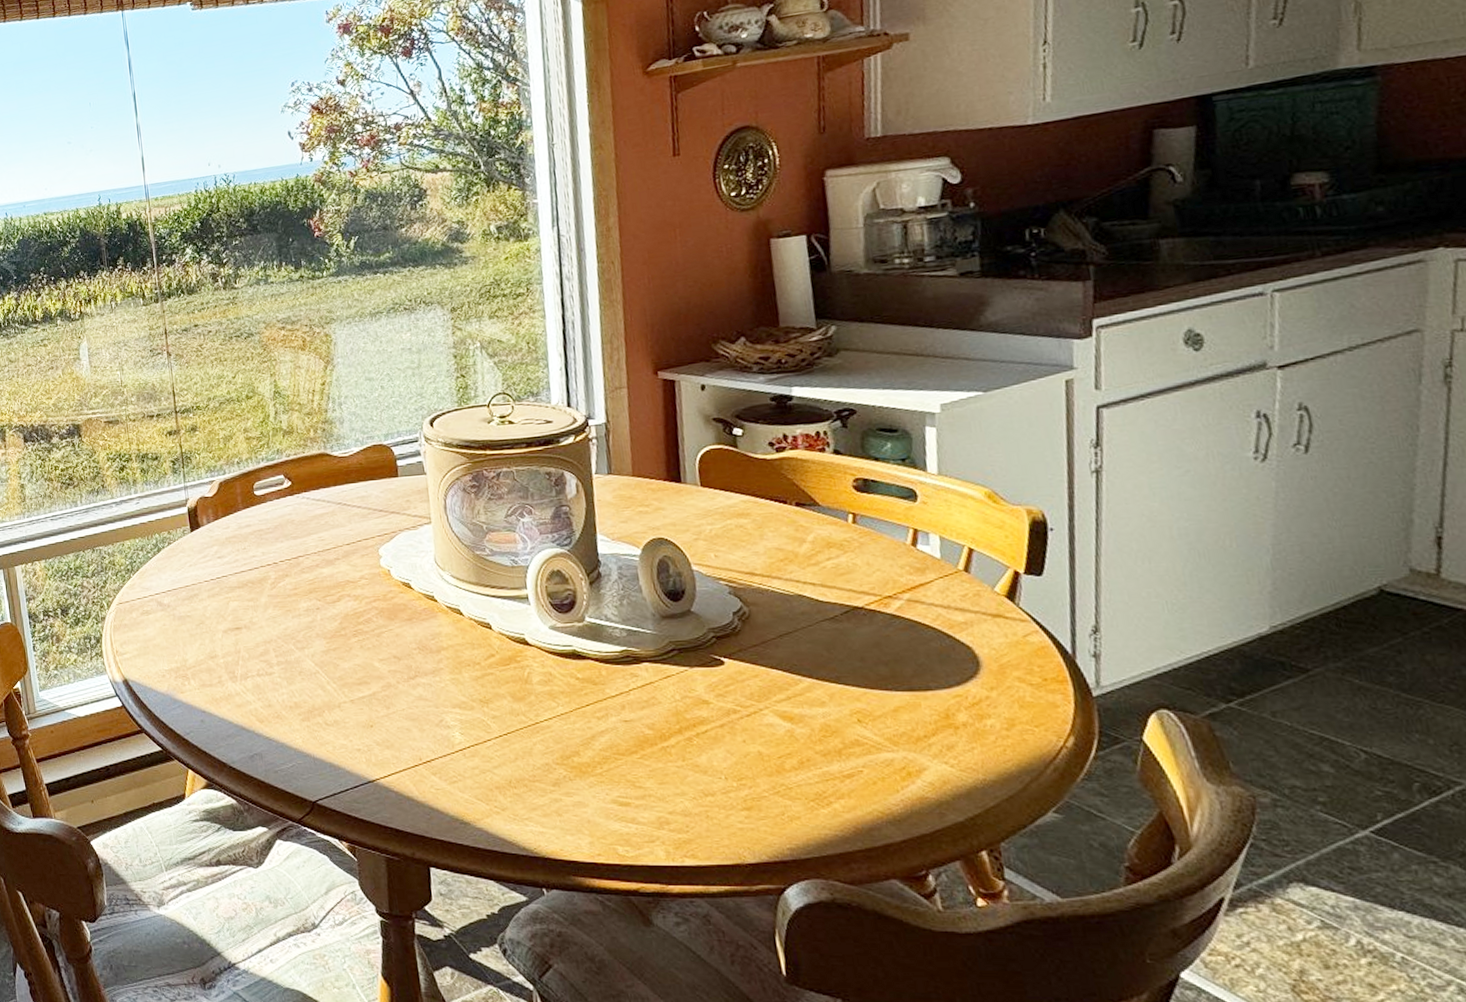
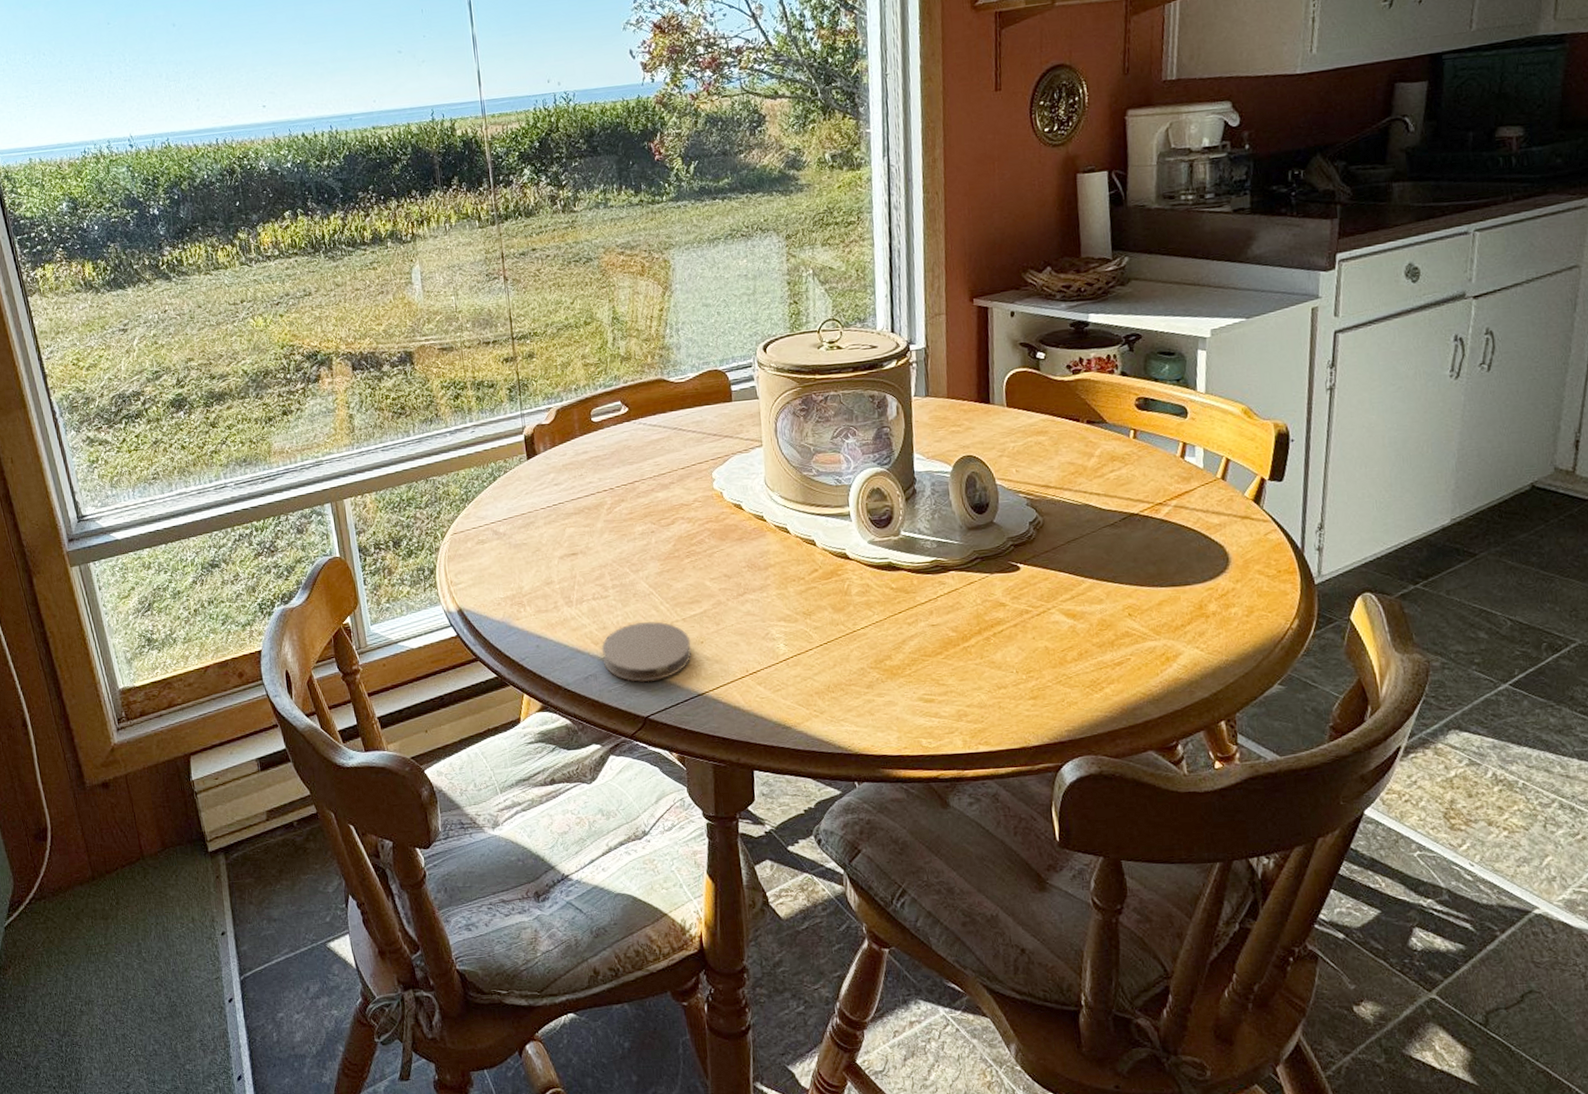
coaster: none [266,701,361,765] -> present [601,621,692,683]

